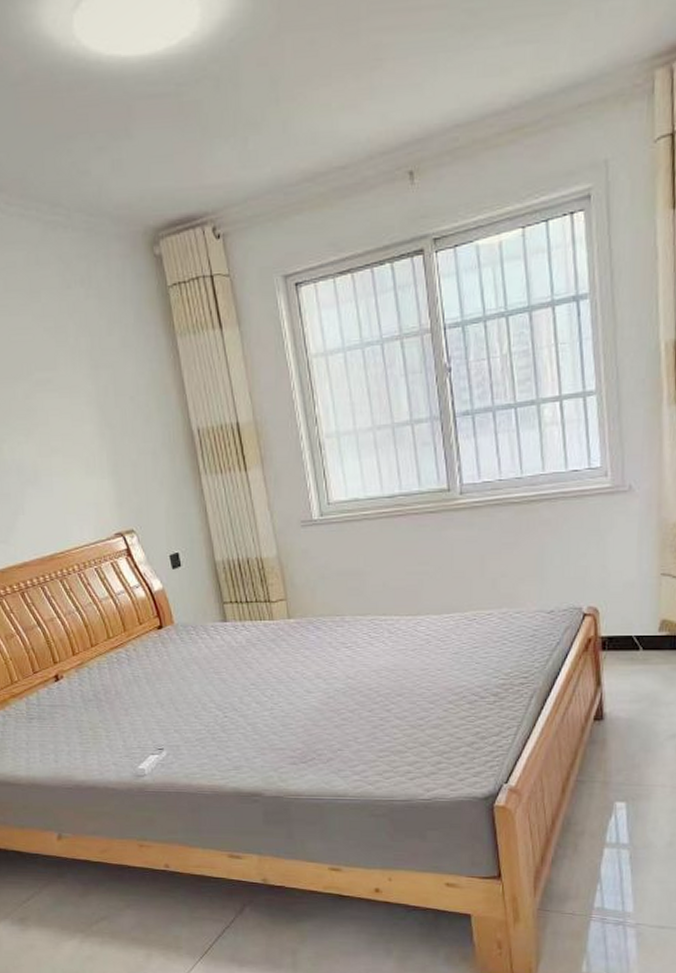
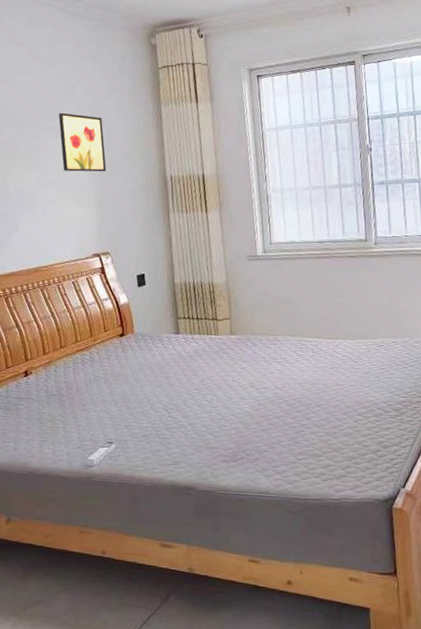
wall art: none [52,358,119,434] -> present [59,112,107,172]

